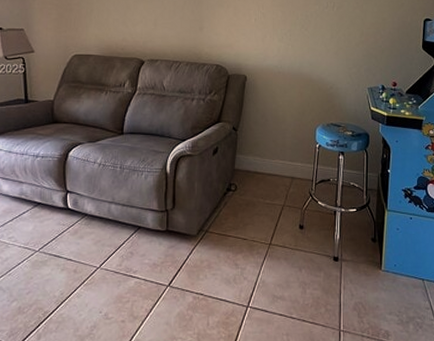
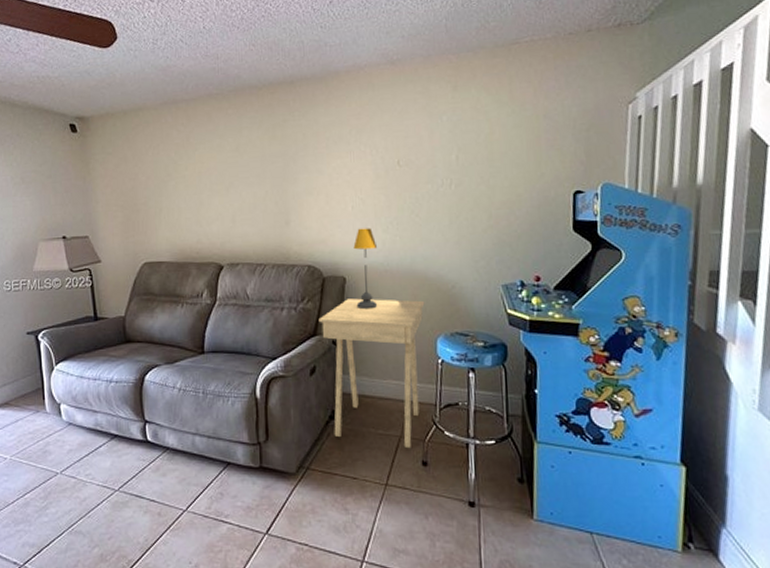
side table: none [222,93,308,215] -> present [318,298,425,449]
table lamp: none [254,37,273,103] -> present [353,228,377,310]

